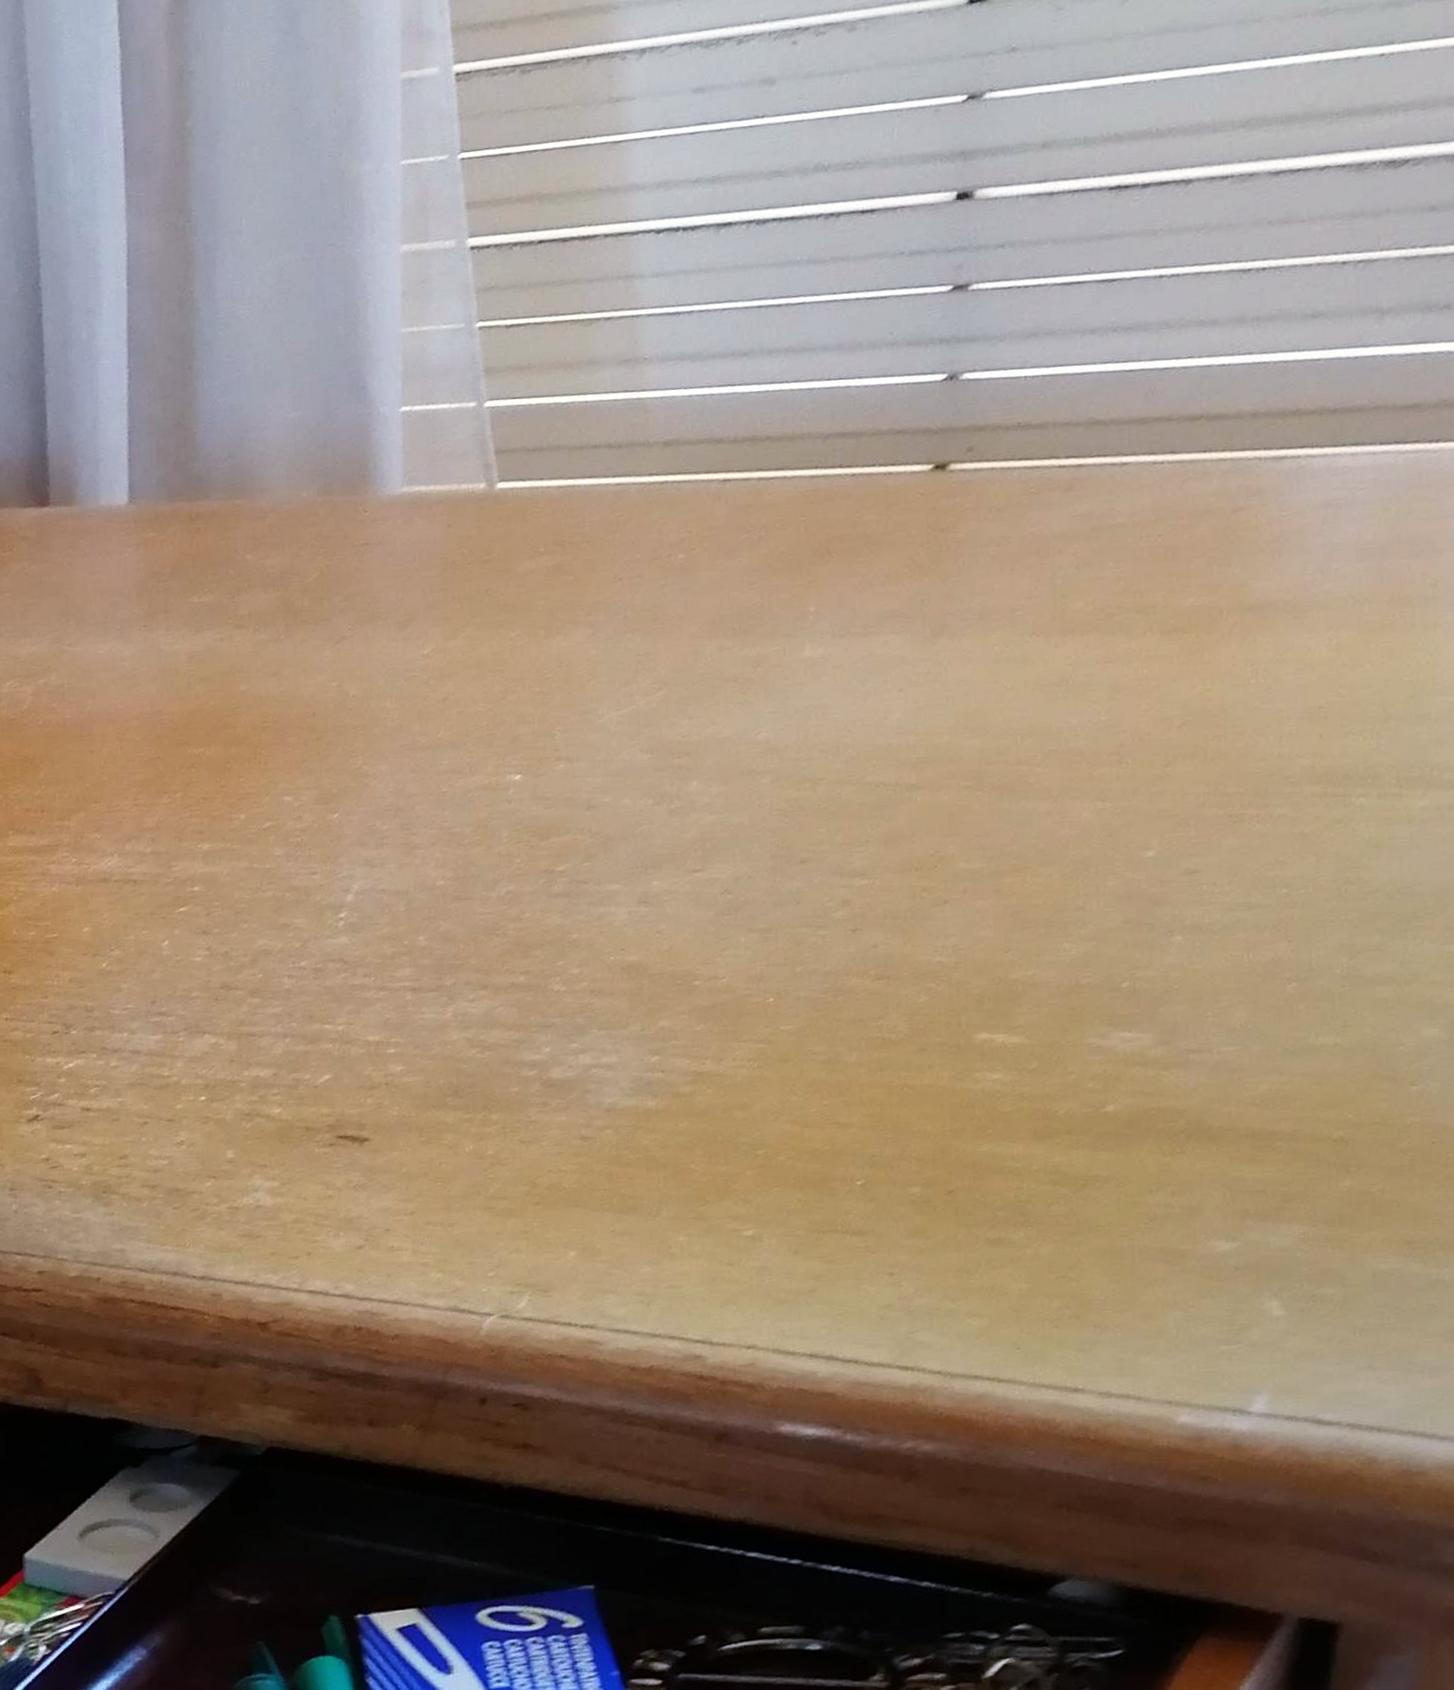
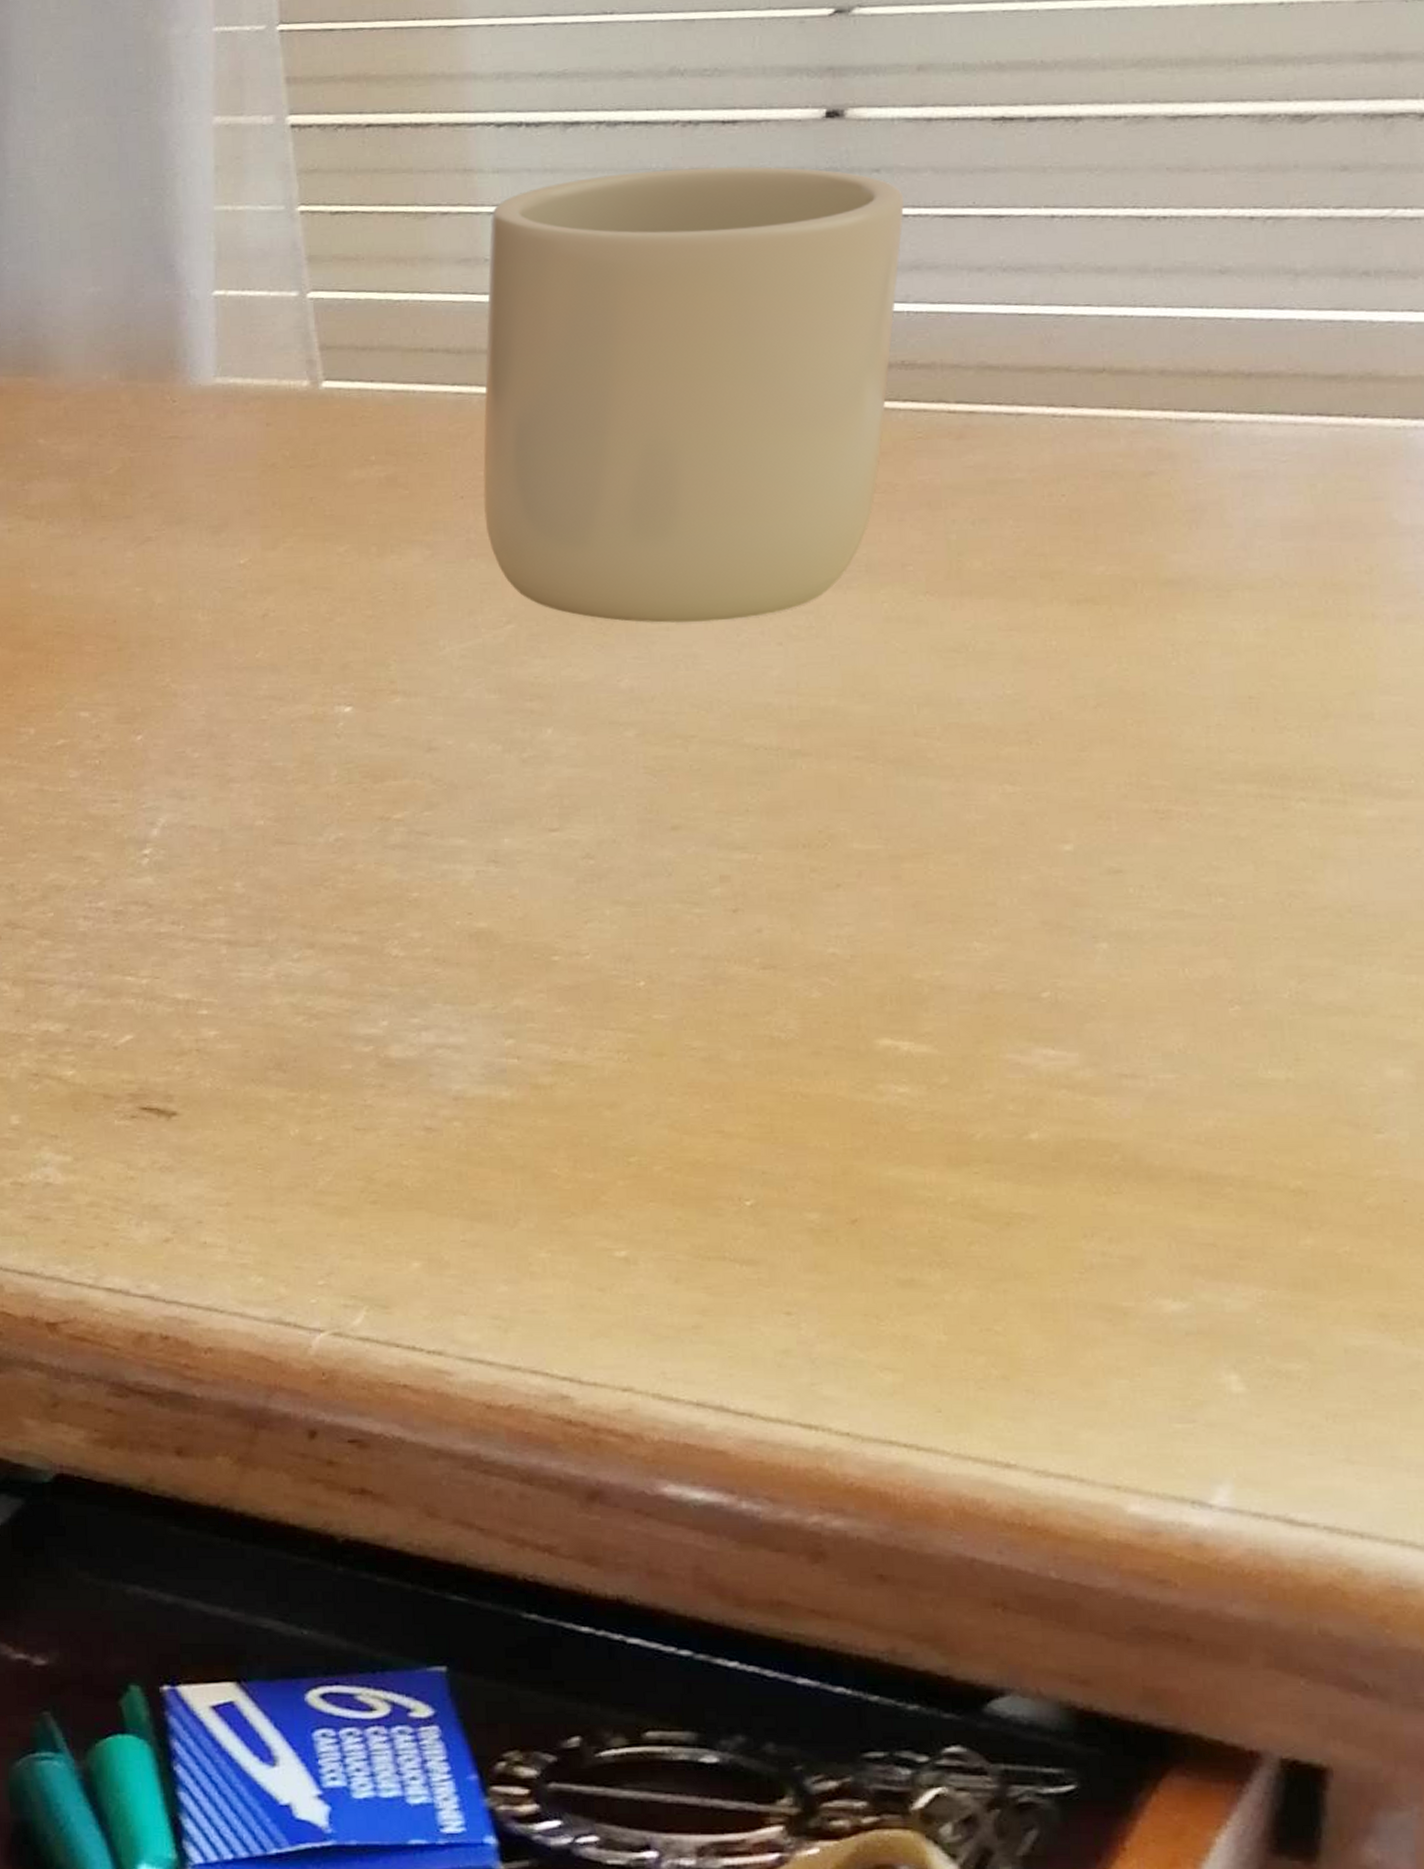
mug: none [639,249,1025,680] -> present [483,166,904,623]

